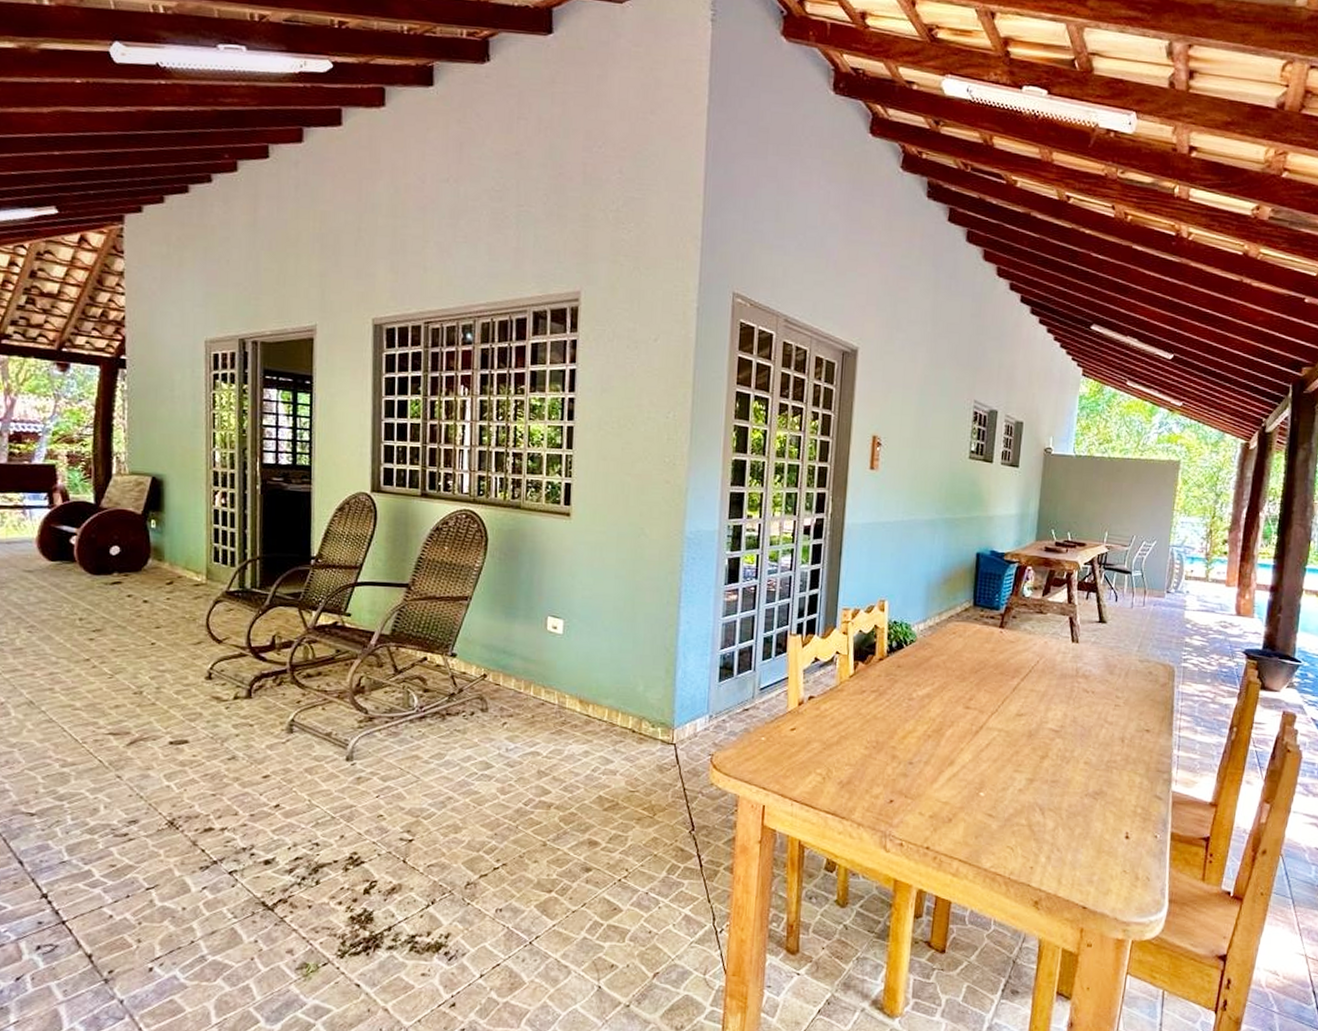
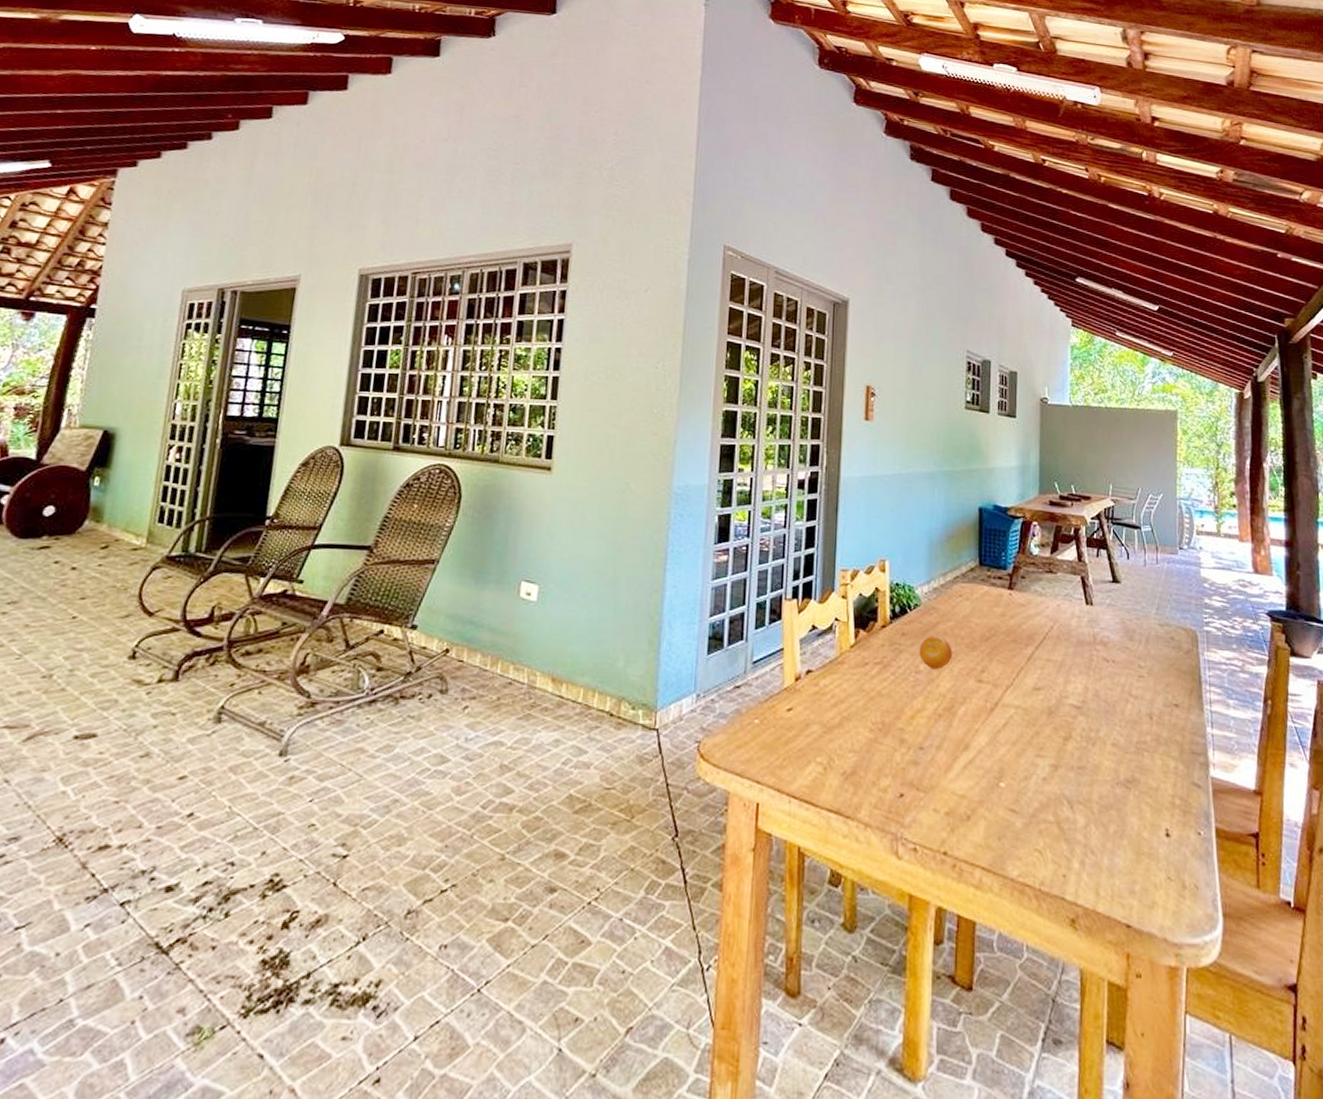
fruit: none [913,668,944,697] -> present [919,635,953,670]

